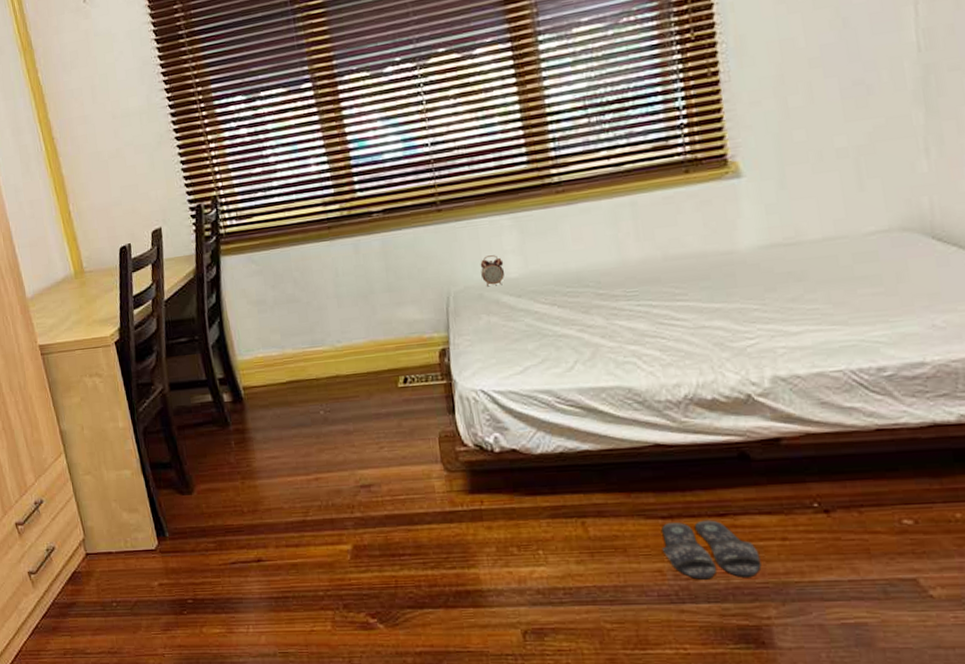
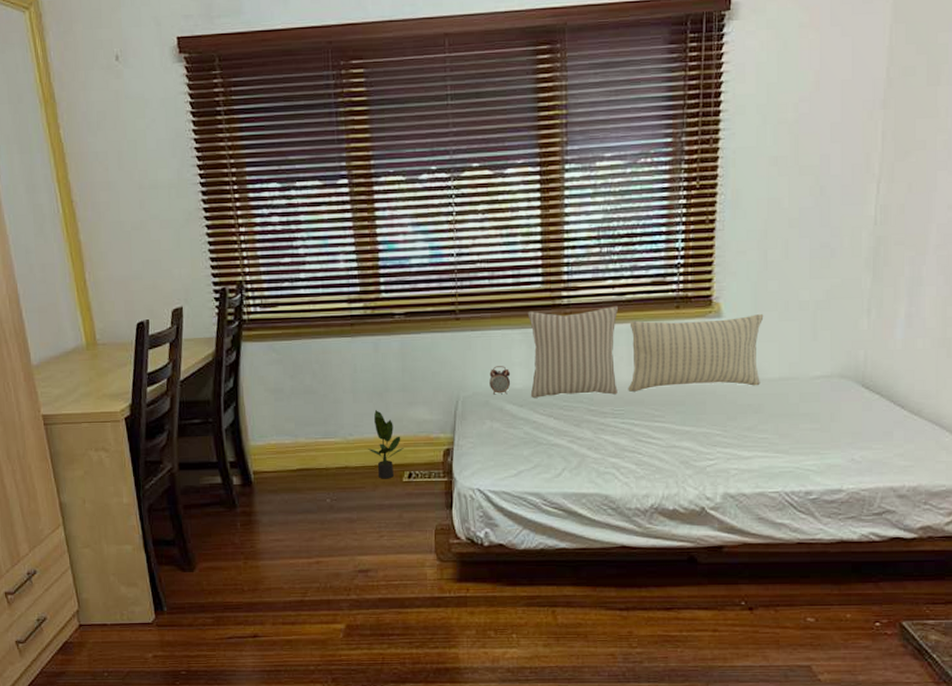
potted plant: none [358,314,396,386] -> present [368,410,404,479]
pillow: none [515,178,628,286] -> present [527,306,618,398]
pillow: none [632,167,800,270] -> present [628,313,764,392]
slippers: present [661,520,761,580] -> none [616,613,694,663]

